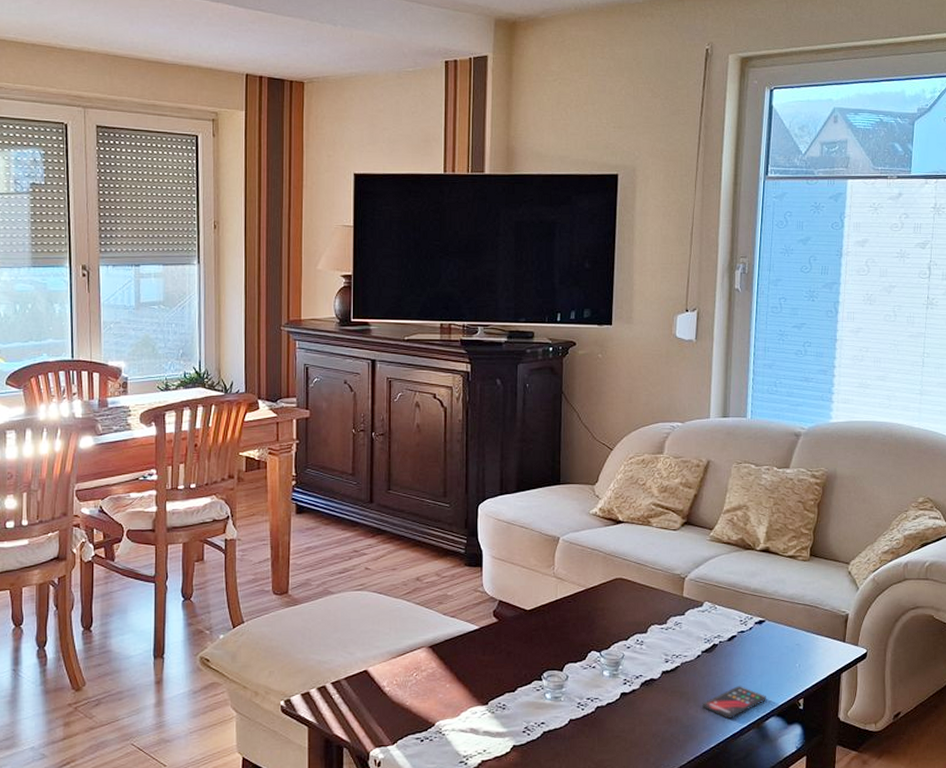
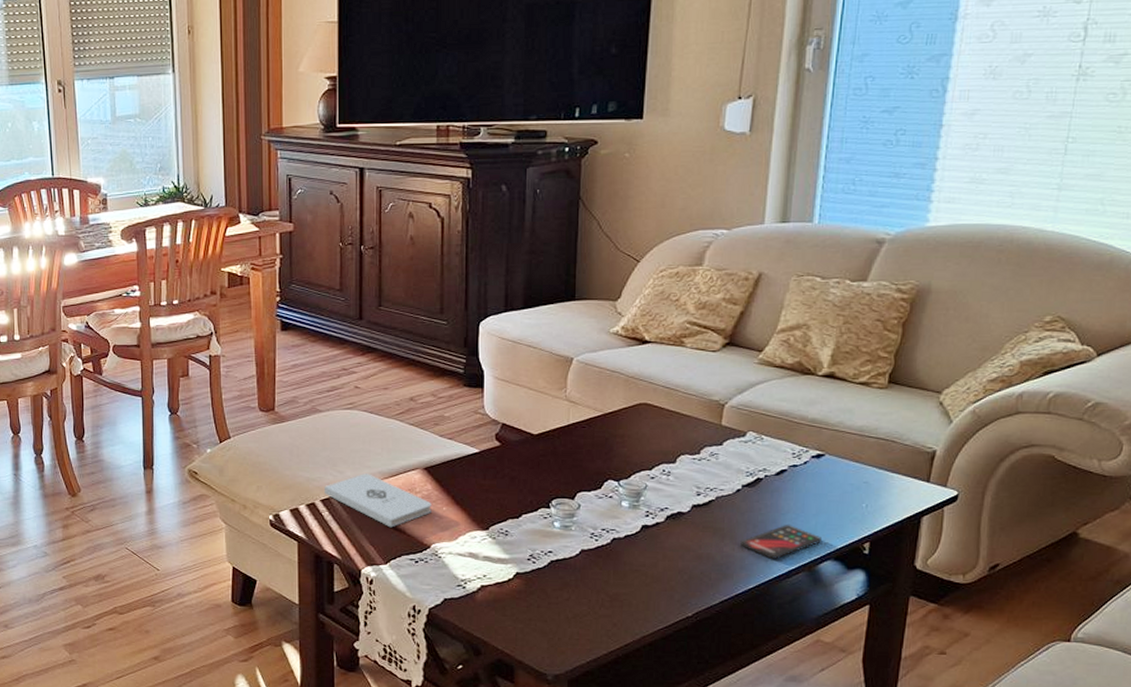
notepad: none [335,654,436,708] -> present [325,473,432,528]

